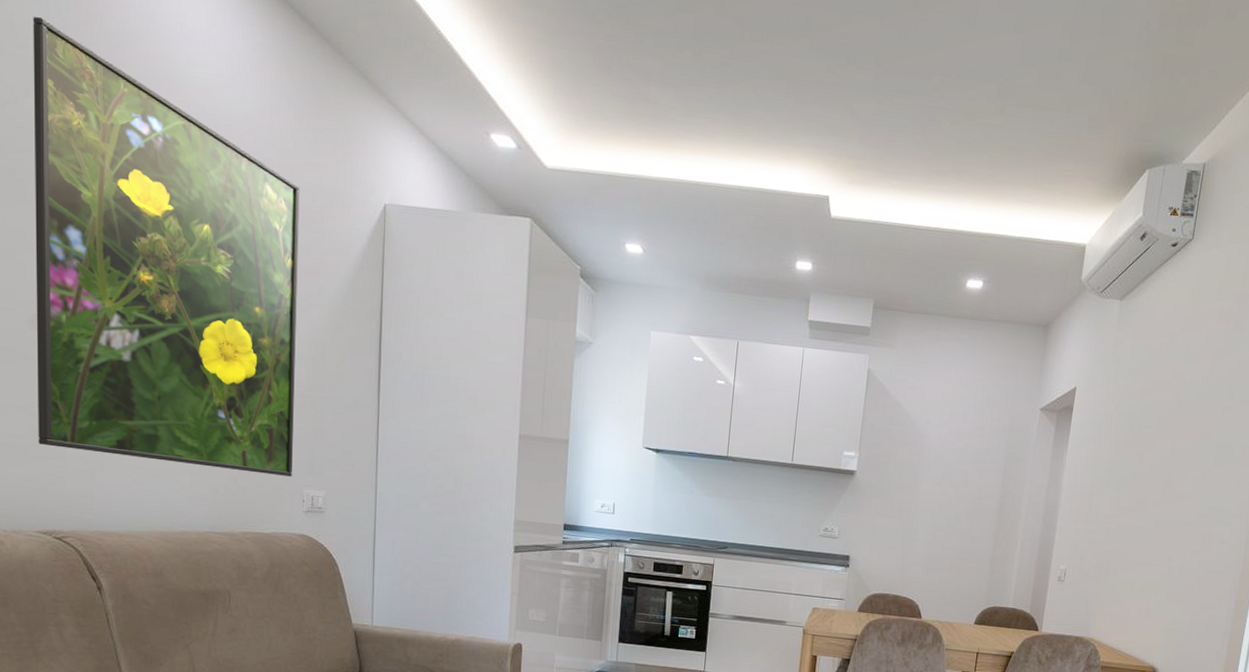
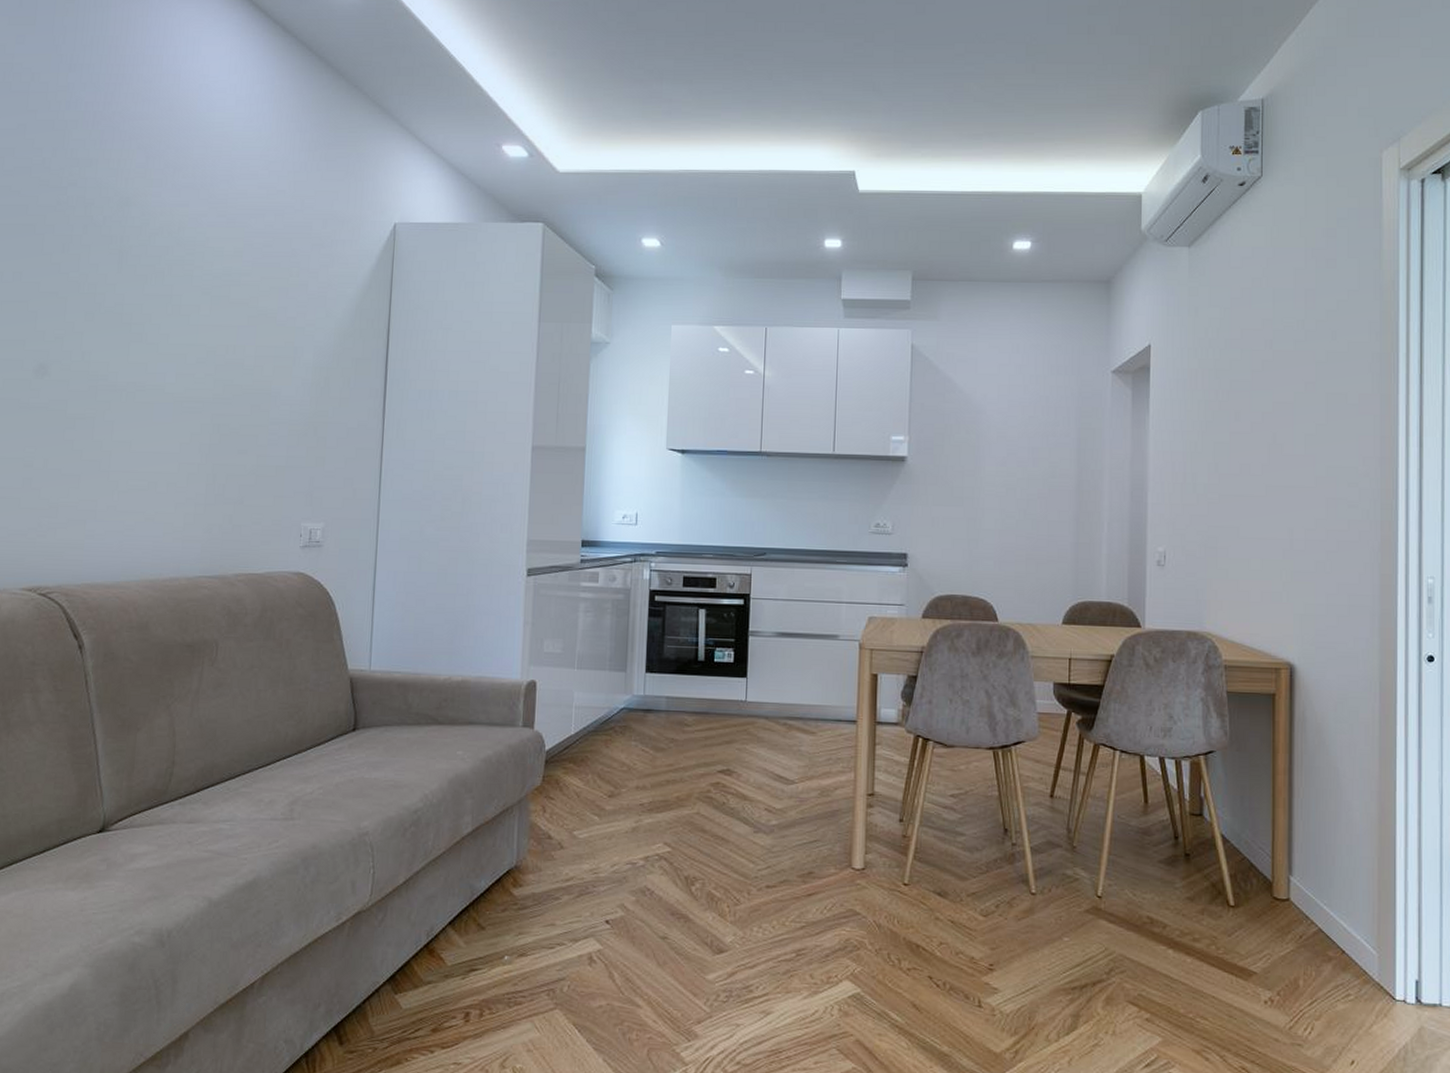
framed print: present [33,17,300,477] -> none [32,84,311,510]

